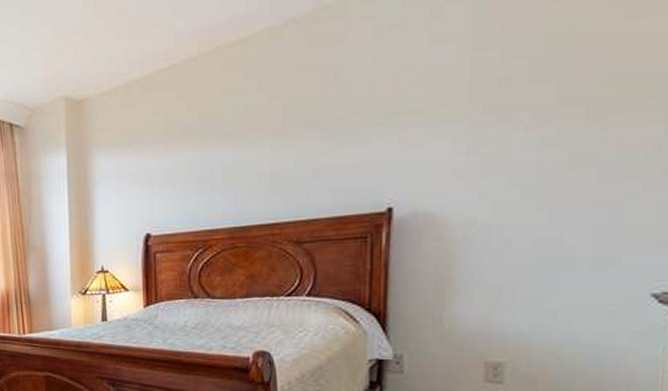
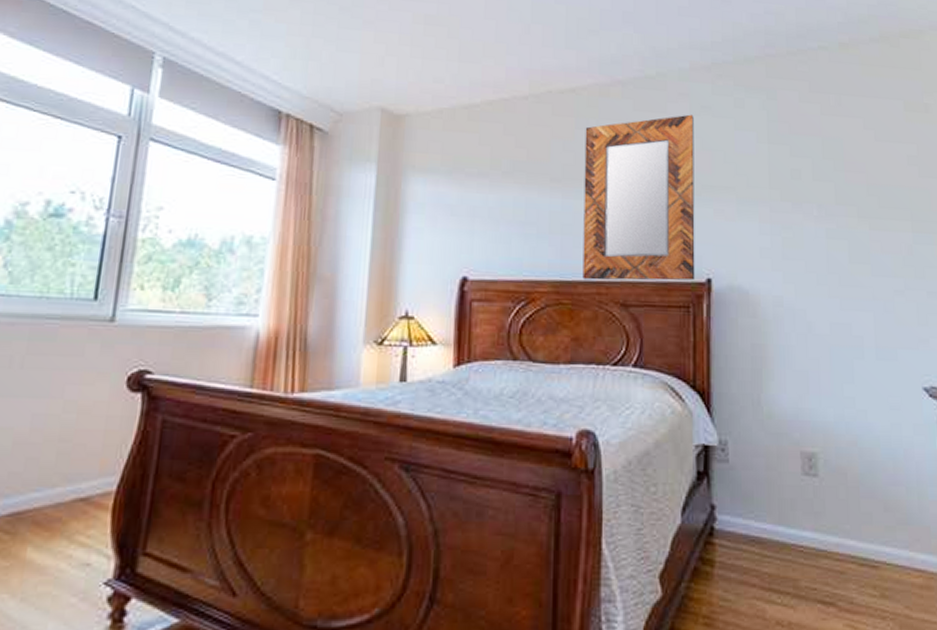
home mirror: none [256,38,379,224] -> present [582,114,695,281]

